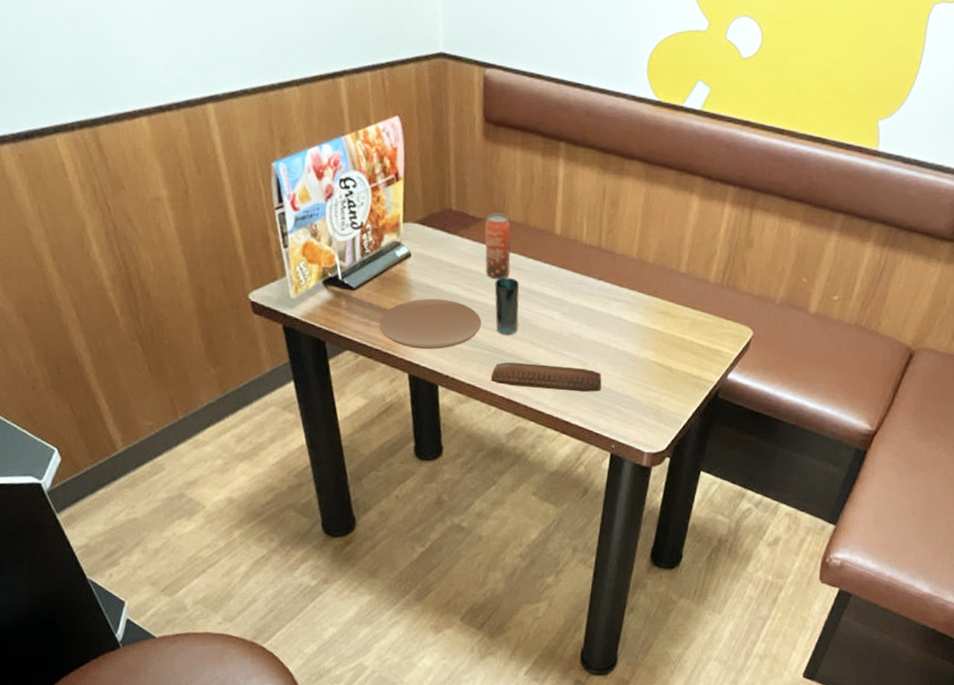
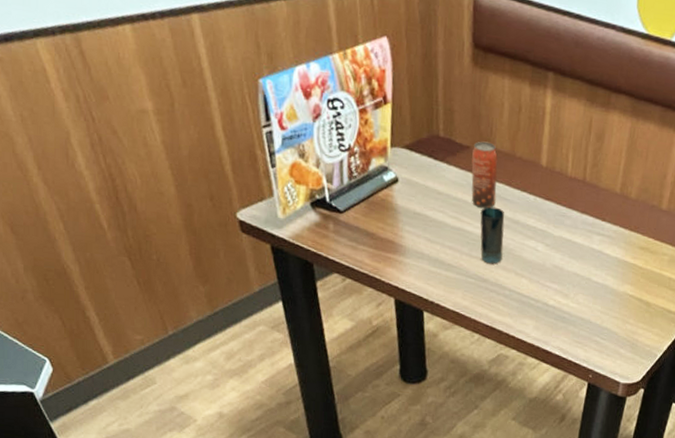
plate: present [379,298,481,350] -> none [366,224,467,276]
wallet: present [490,362,602,393] -> none [474,291,582,323]

